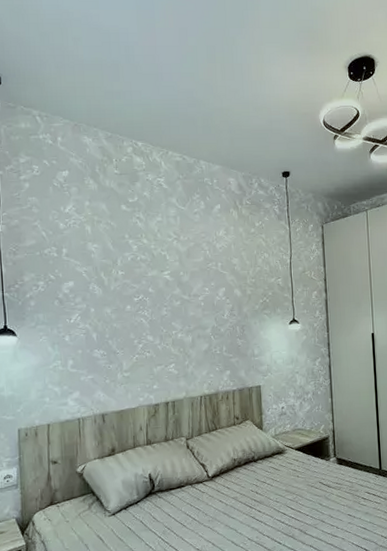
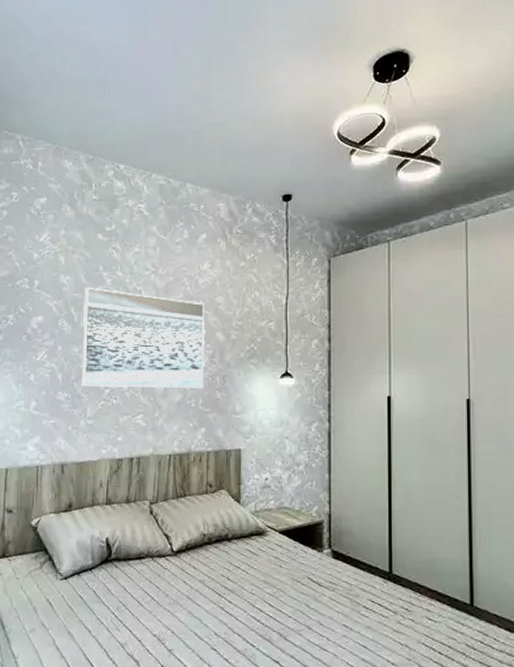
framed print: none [112,253,226,344] -> present [81,287,205,389]

